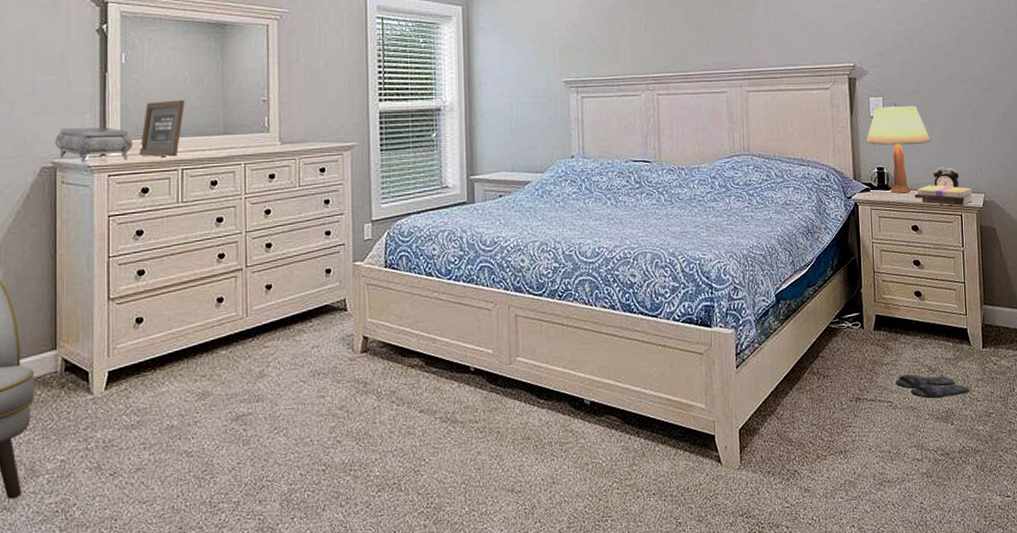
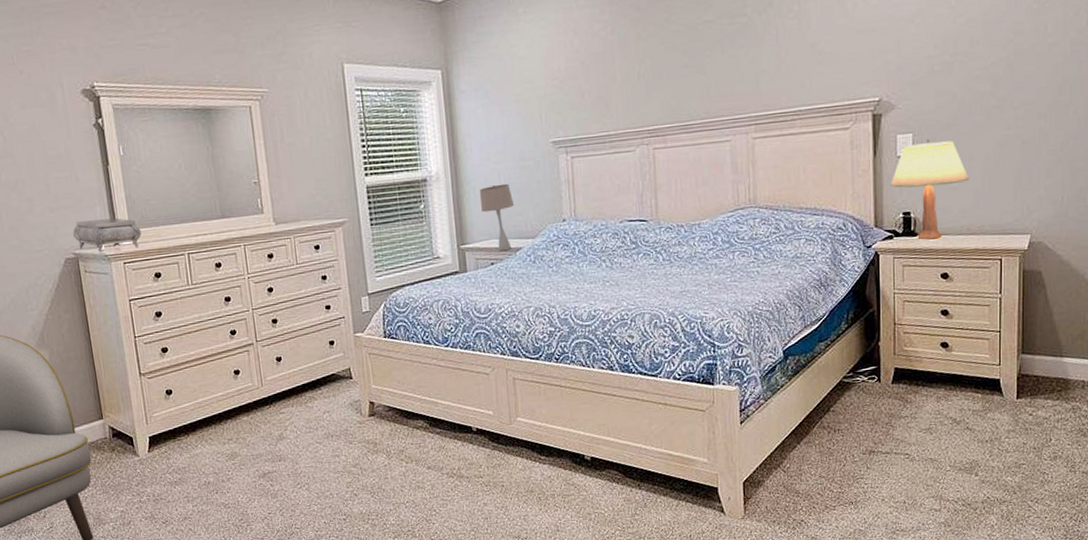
picture frame: present [139,100,184,157] -> none [147,187,183,243]
table lamp: none [491,118,526,184] -> present [479,183,515,251]
slippers: present [896,374,970,398] -> none [915,426,999,450]
books: present [914,185,973,206] -> none [946,228,1017,250]
alarm clock: present [933,167,959,188] -> none [969,207,1001,231]

